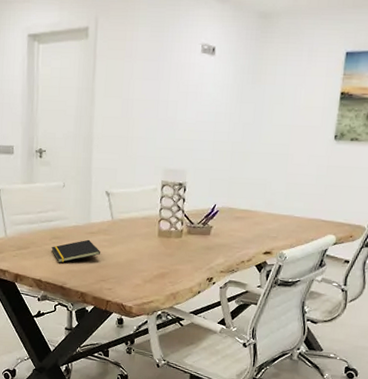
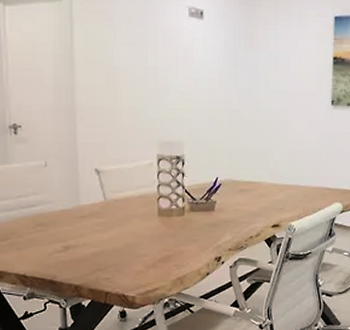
notepad: present [51,239,100,263] -> none [35,224,94,254]

